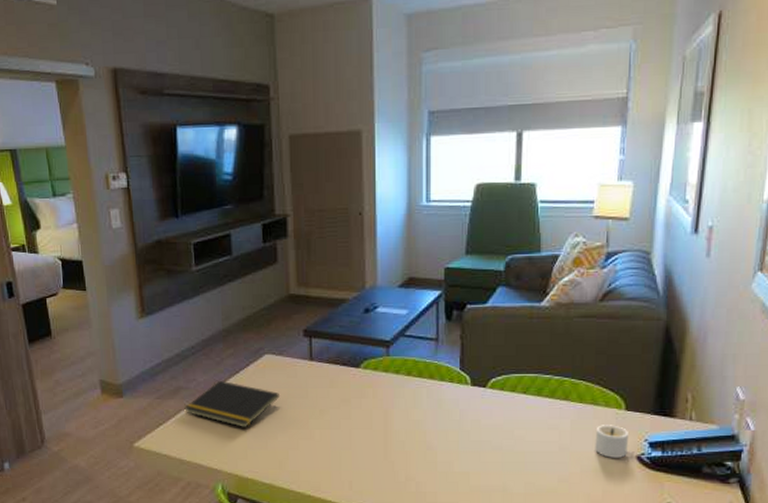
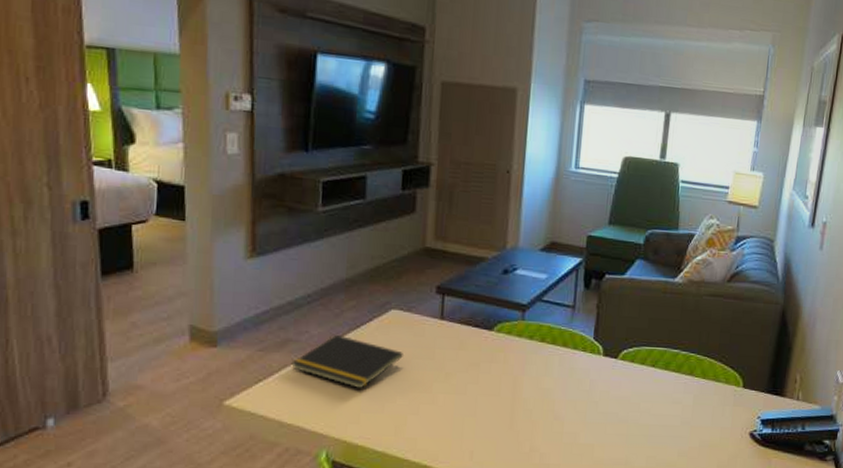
candle: present [595,425,630,458] -> none [713,401,745,434]

